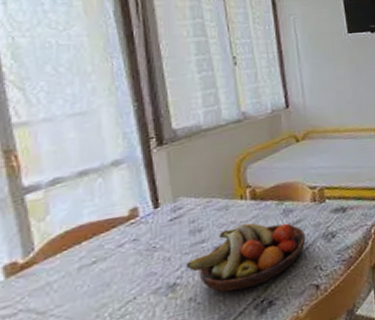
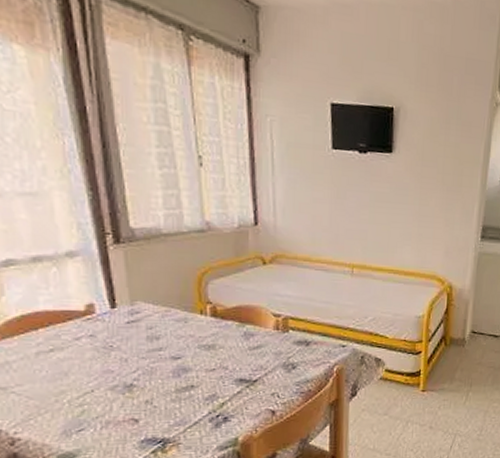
fruit bowl: present [187,223,306,292] -> none [144,339,265,402]

